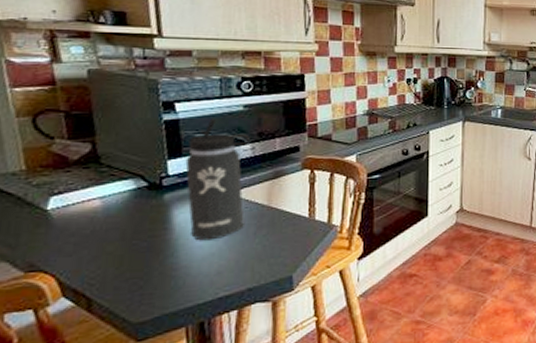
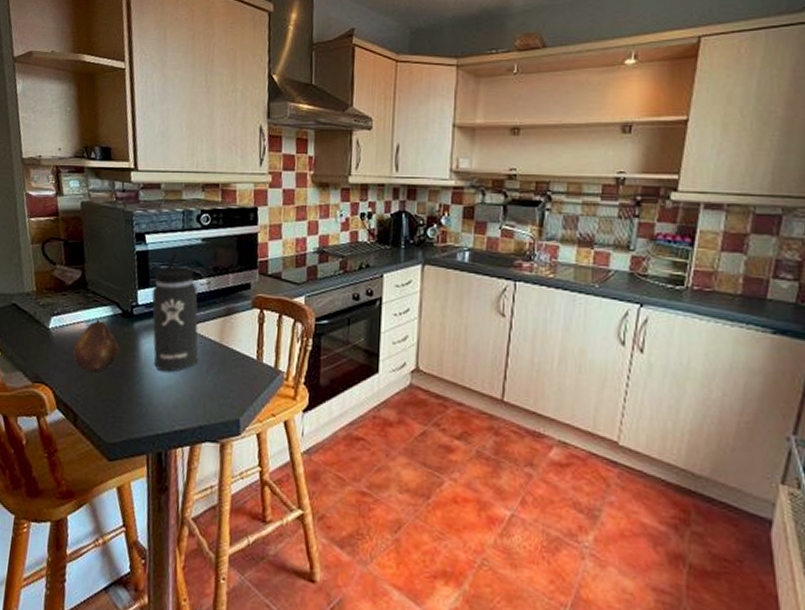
fruit: none [82,194,147,252] -> present [72,319,120,372]

